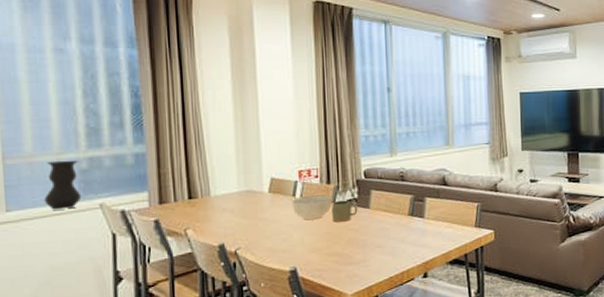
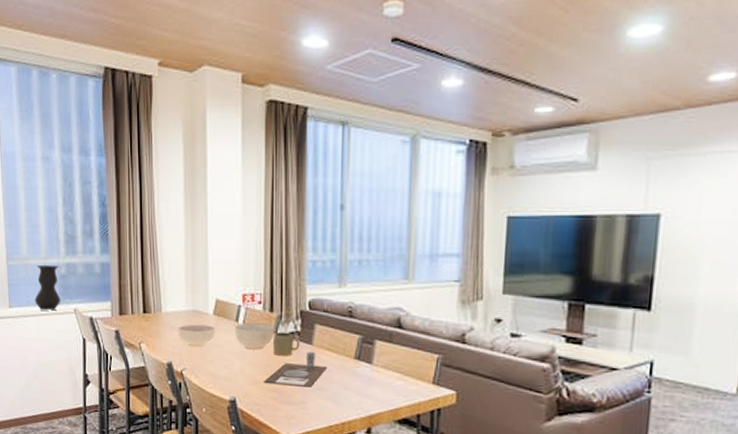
bowl: none [230,202,272,226] -> present [178,324,216,347]
place setting: none [324,215,385,249] -> present [264,352,328,387]

